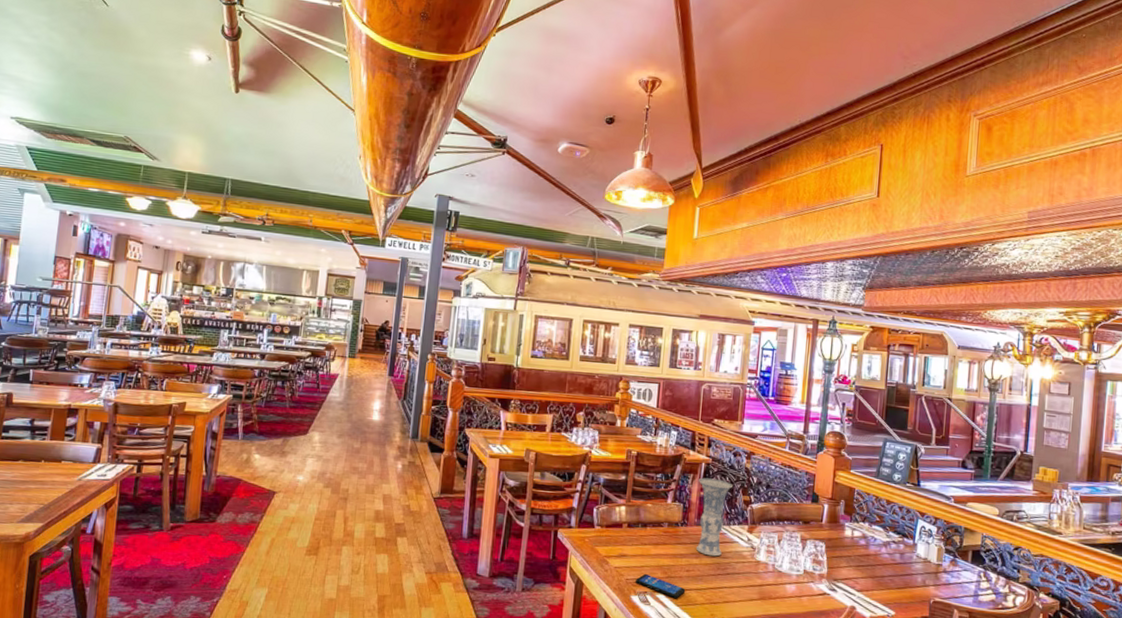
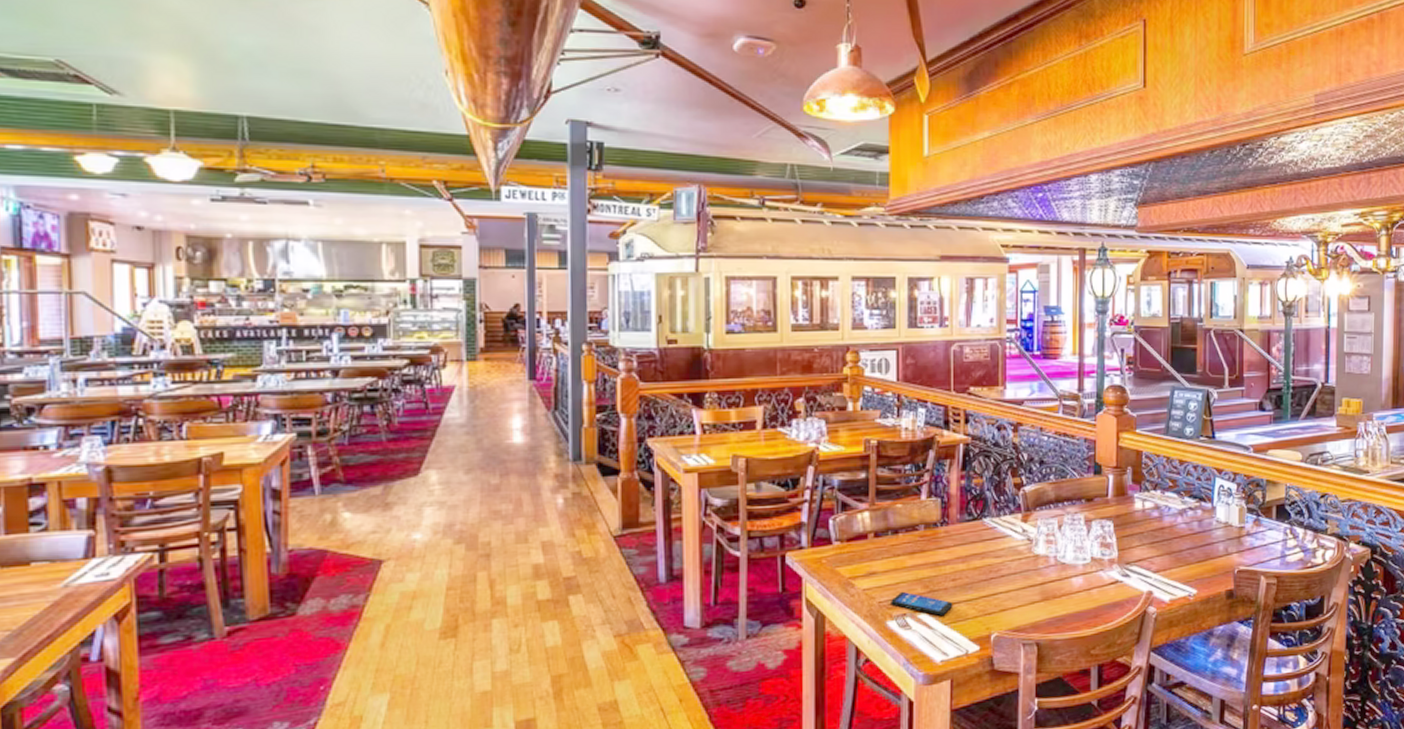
vase: present [695,477,733,557] -> none [958,461,999,558]

